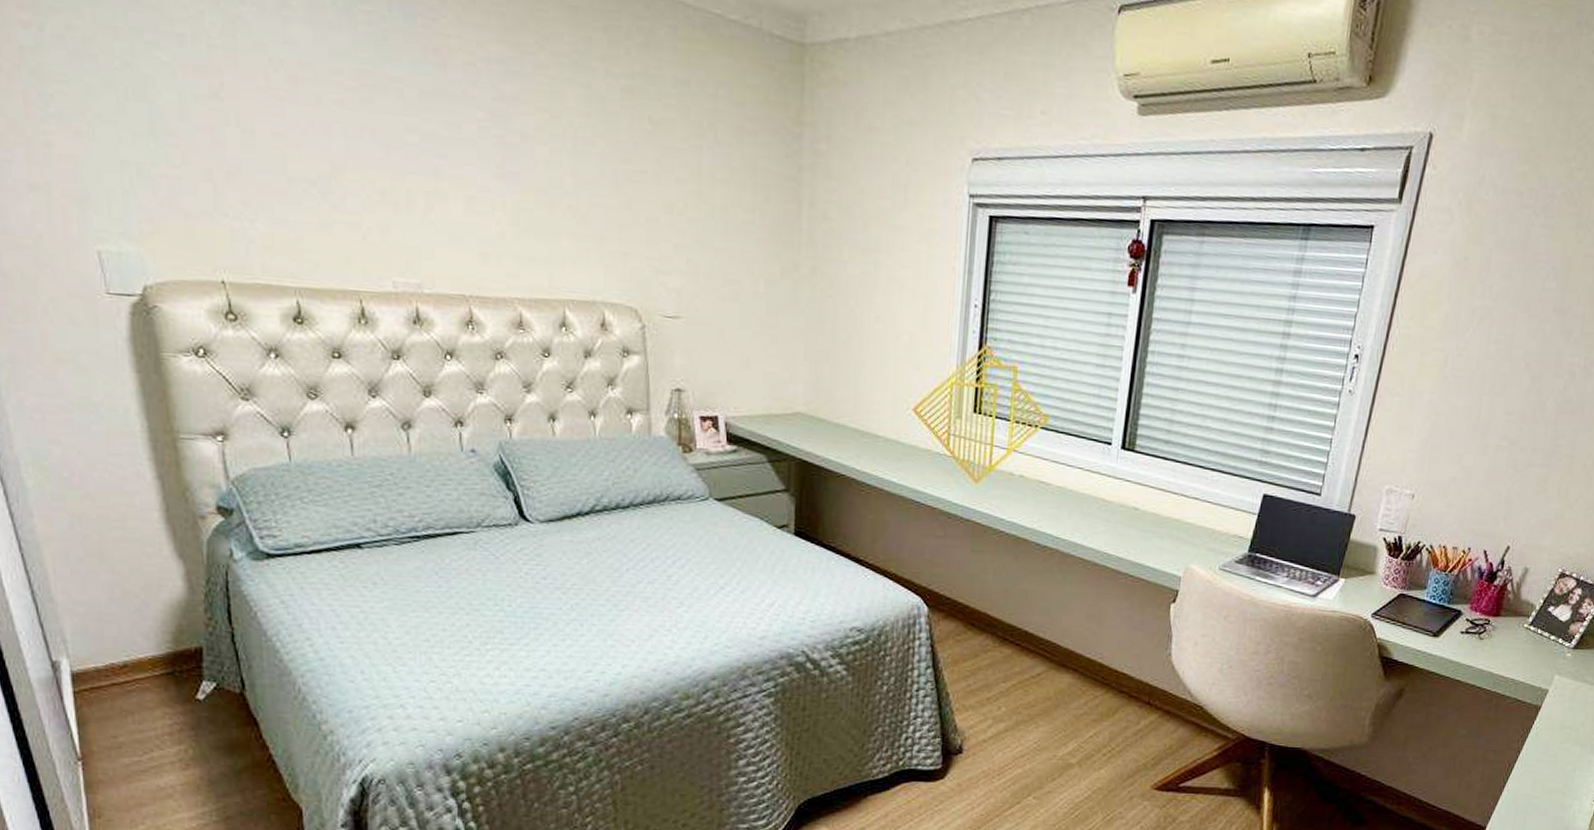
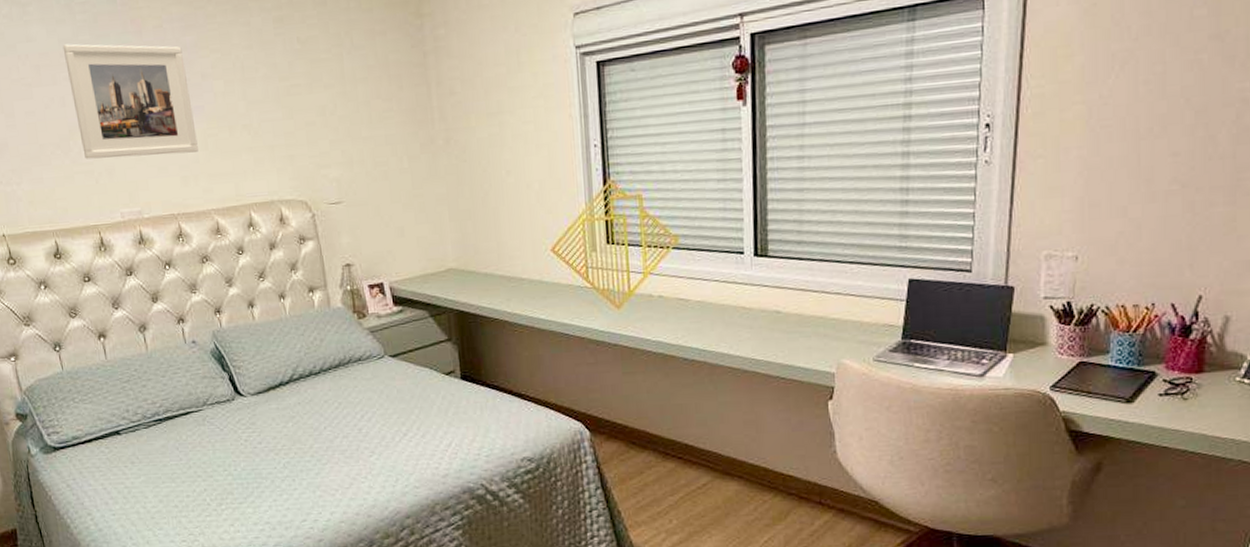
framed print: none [334,58,506,226] -> present [62,44,198,159]

